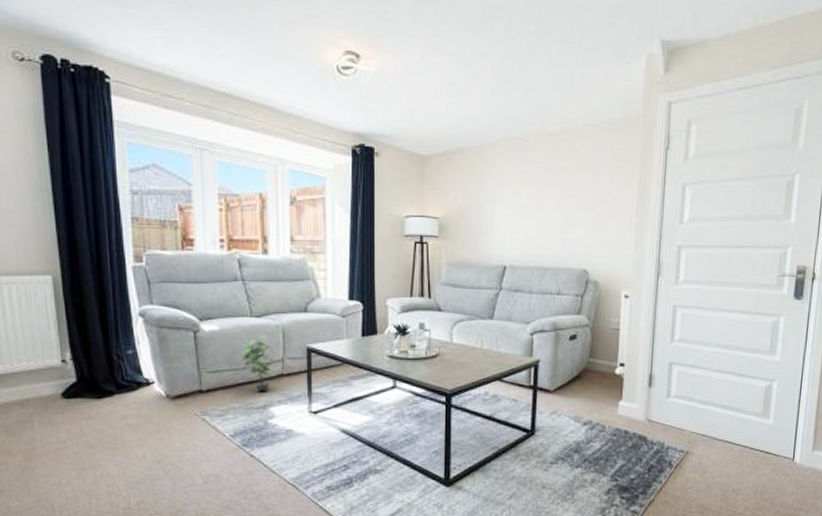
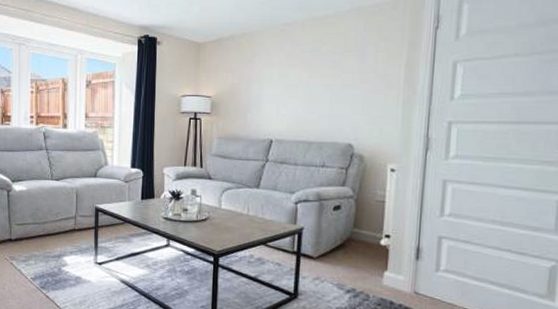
potted plant: present [240,334,276,391] -> none [42,195,70,243]

